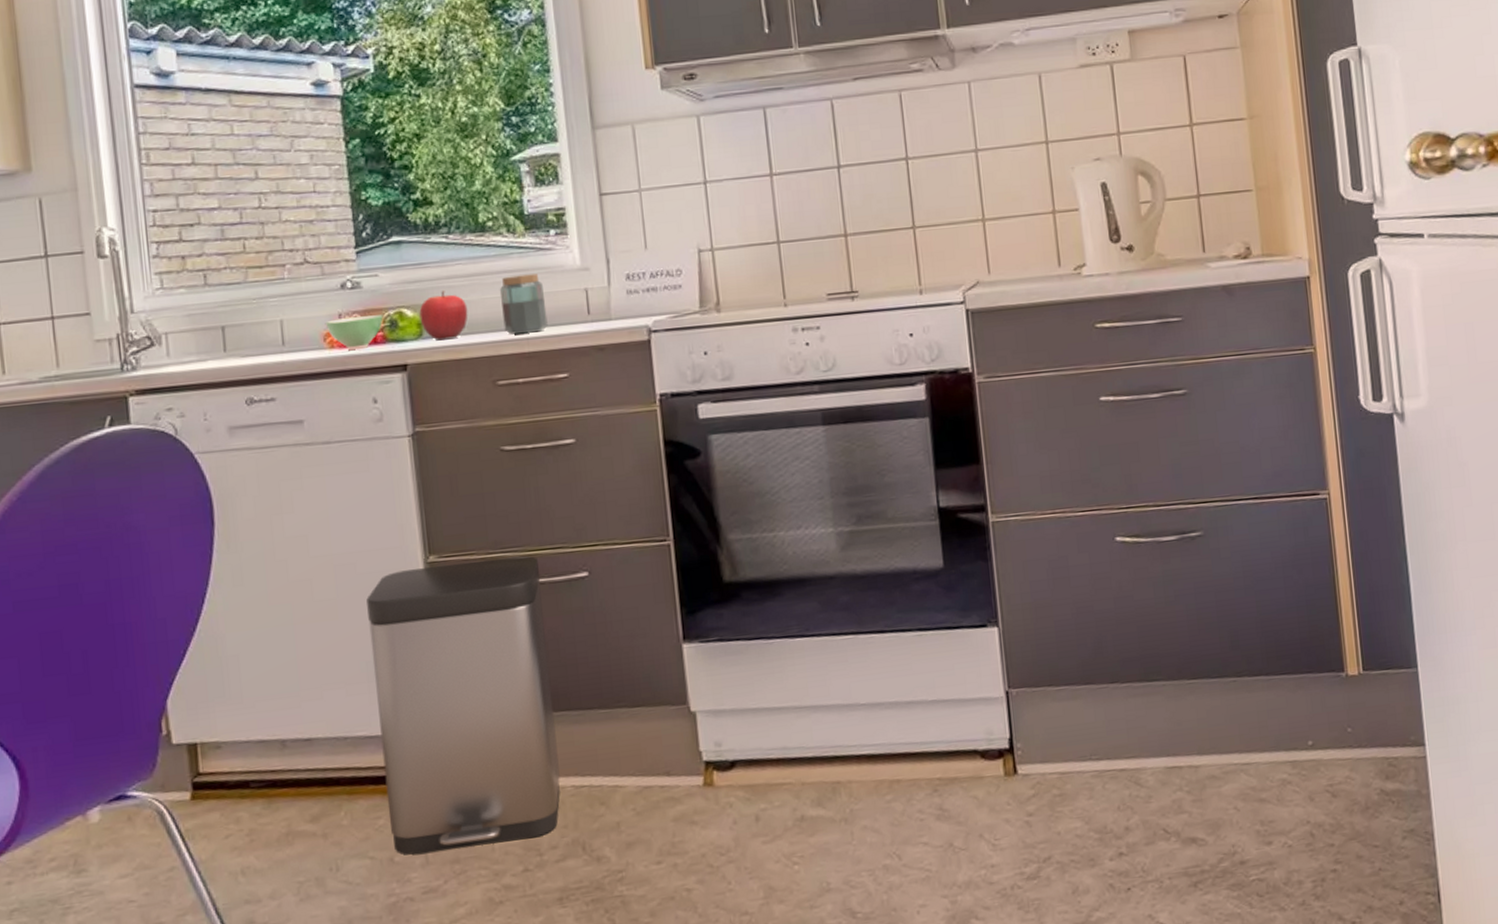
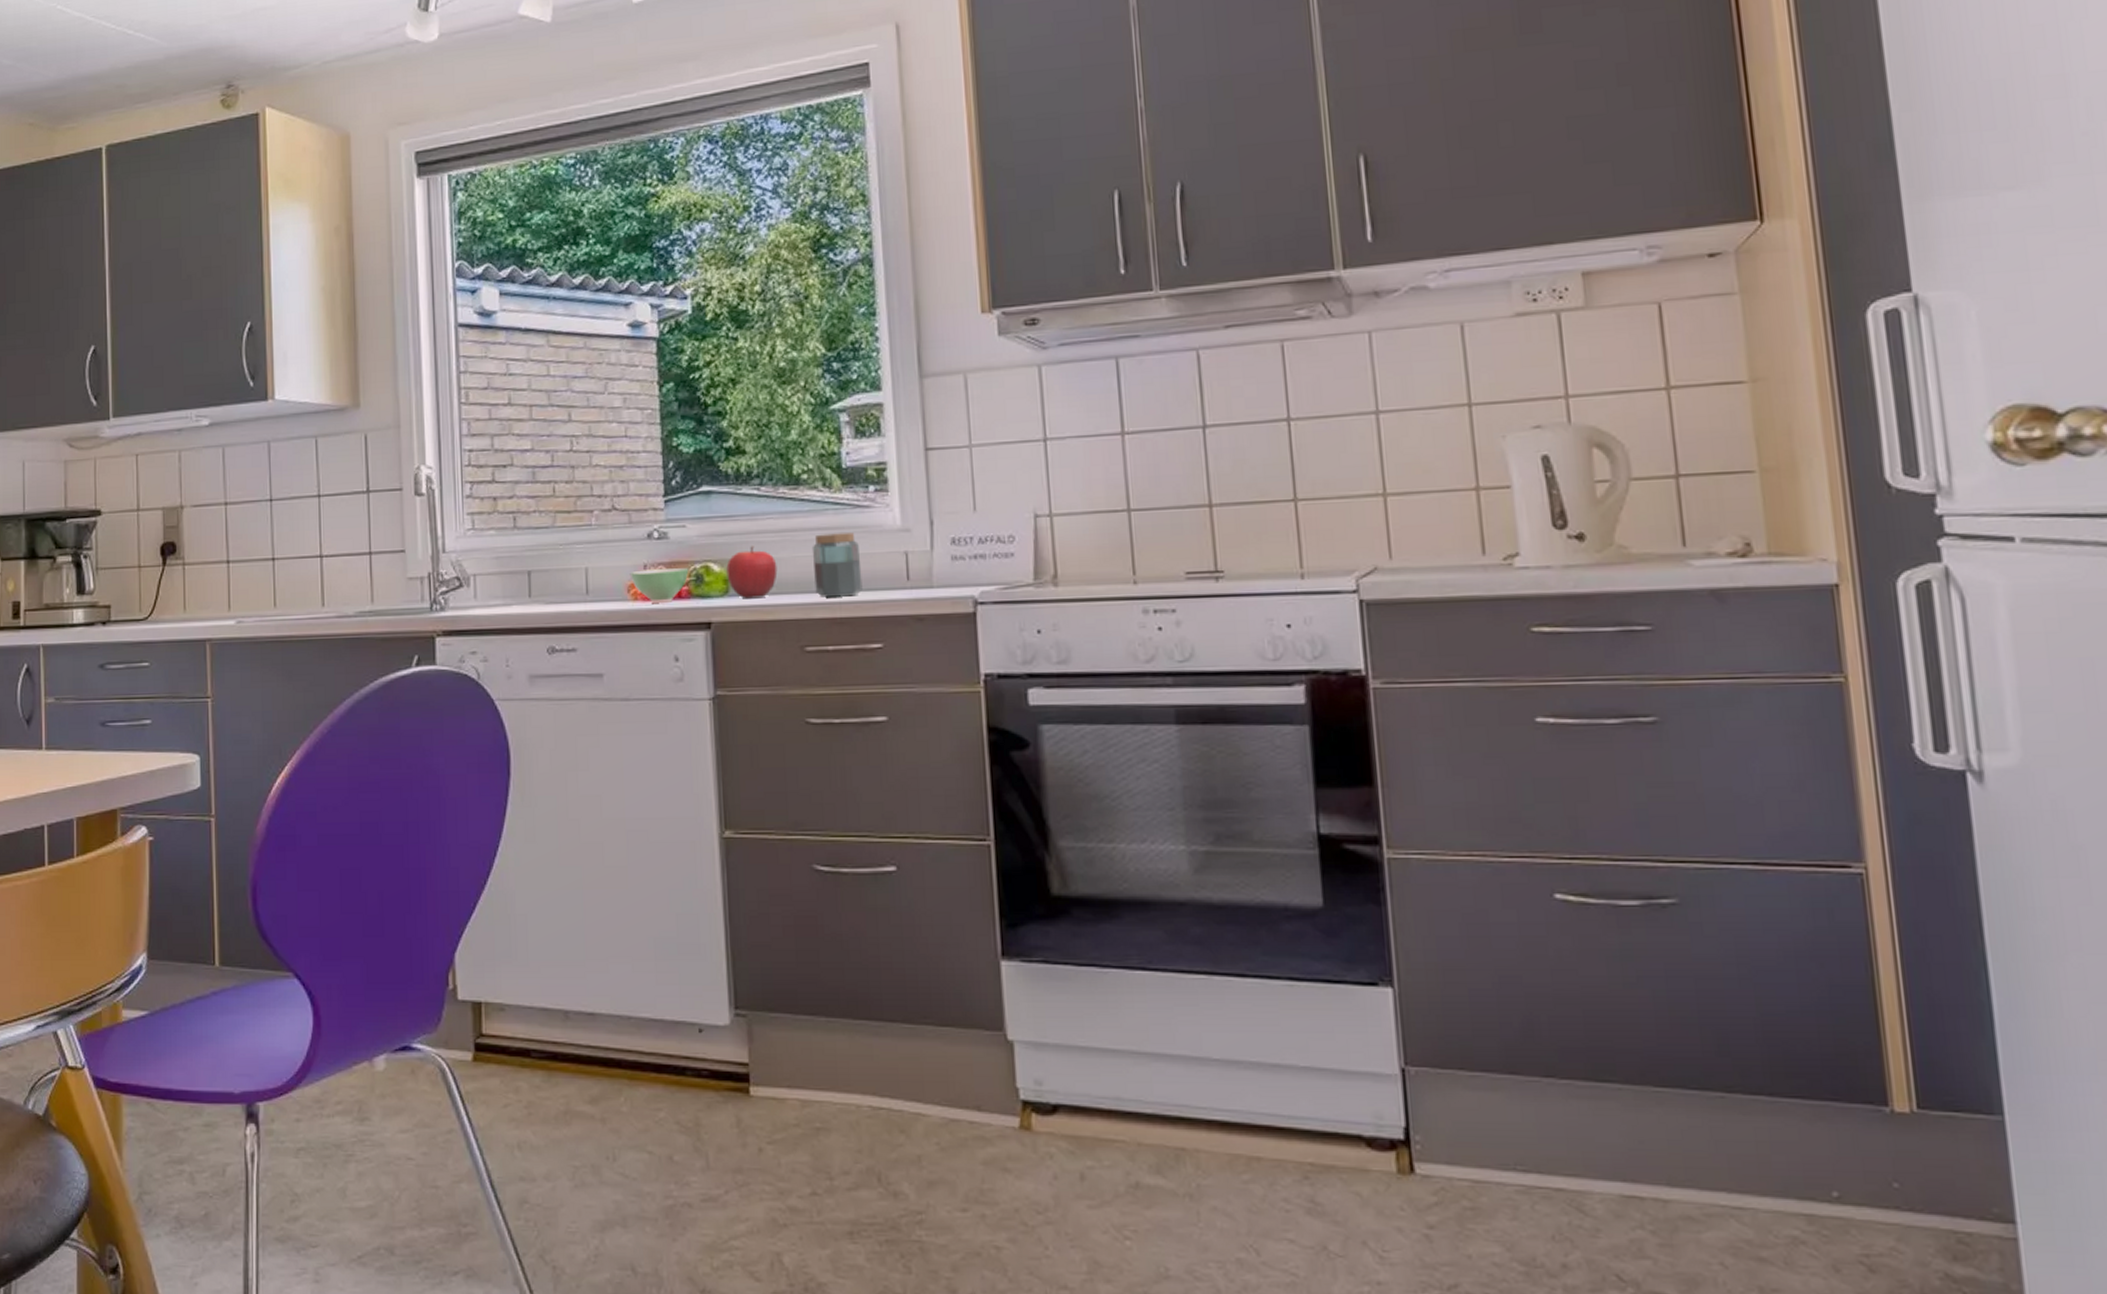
pedal bin: present [366,555,560,855] -> none [658,841,856,1159]

